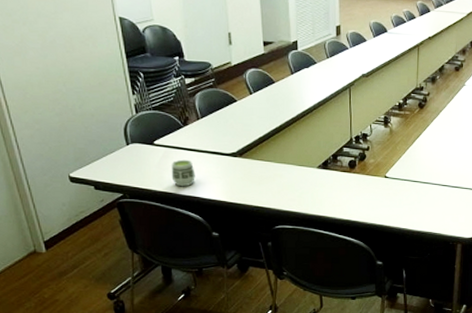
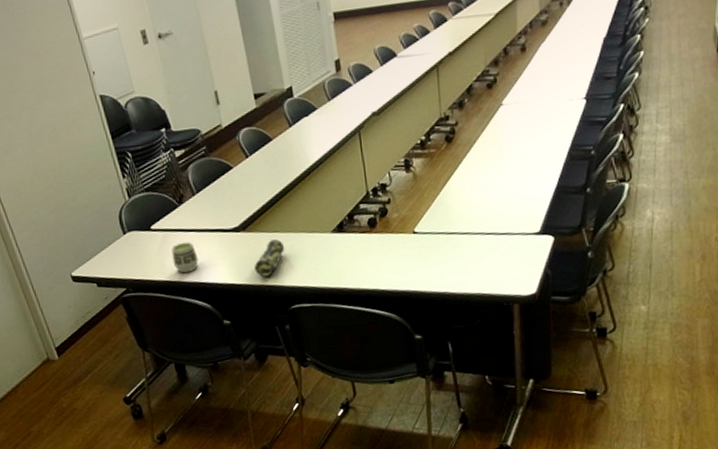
pencil case: none [246,168,275,199] -> present [254,239,285,278]

